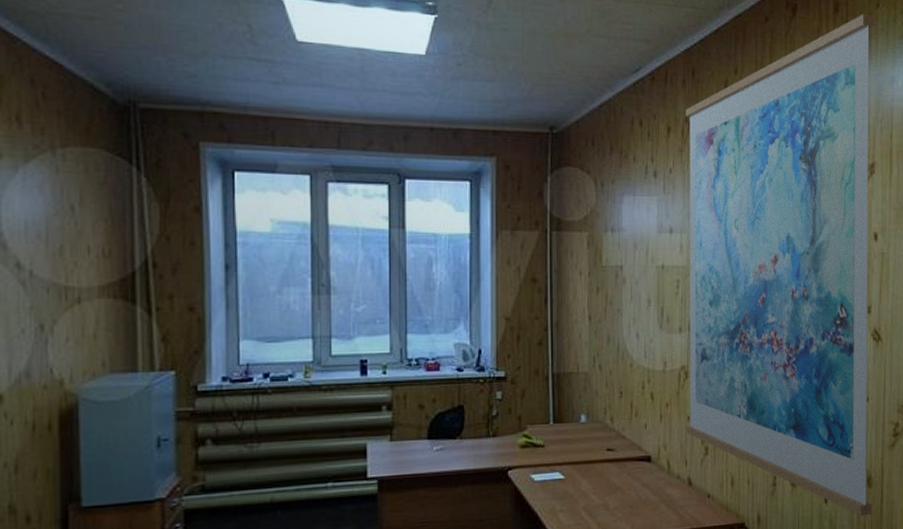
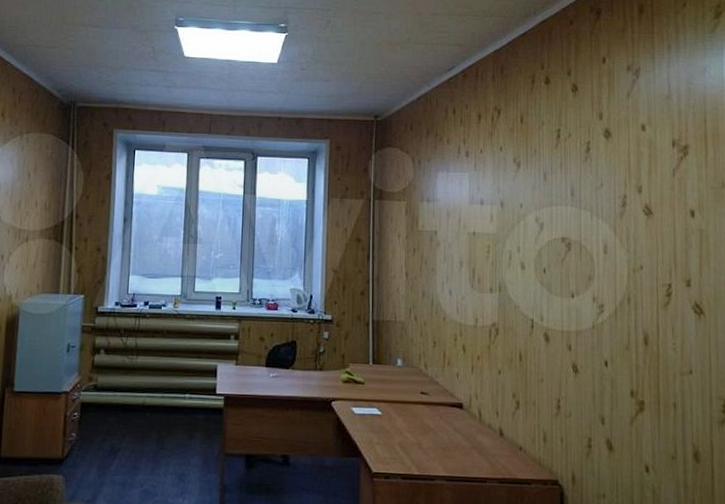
wall art: present [685,14,874,517] -> none [495,13,702,492]

